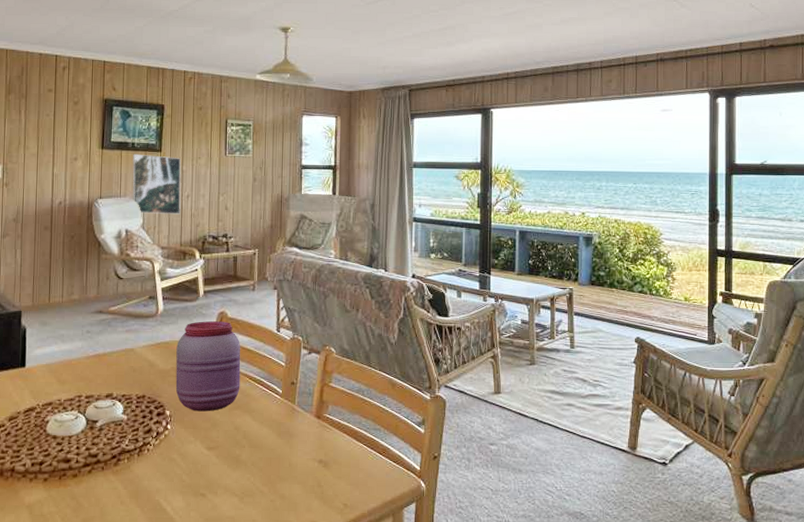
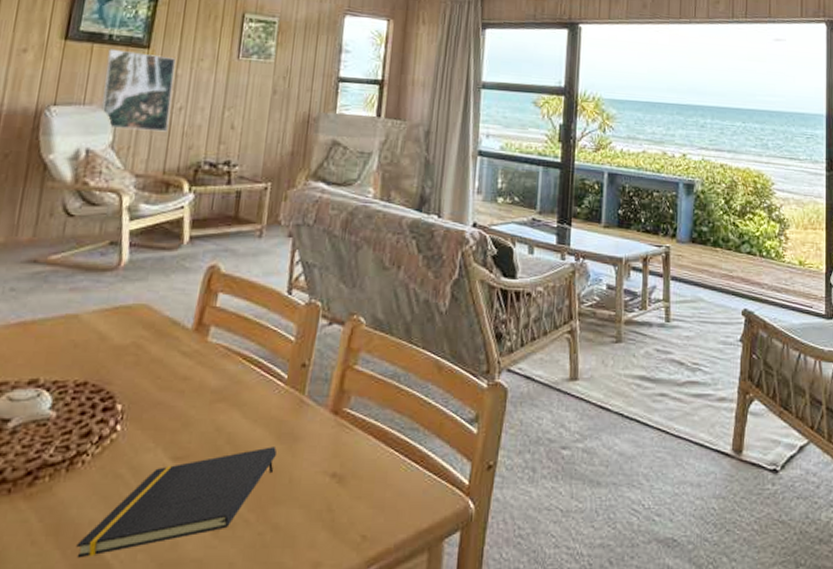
notepad: none [150,441,278,514] -> present [76,447,277,558]
jar: present [175,321,241,412] -> none [134,277,235,406]

